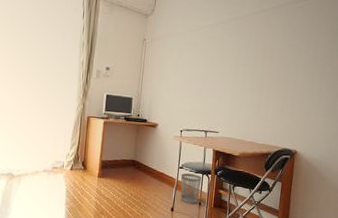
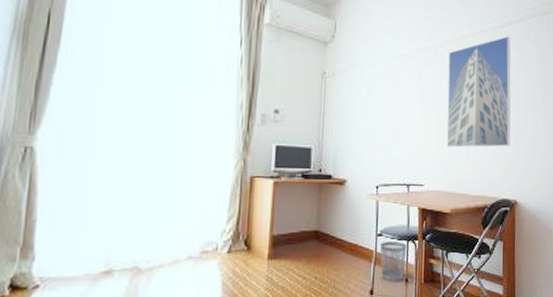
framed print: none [241,10,305,106] -> present [447,35,511,148]

